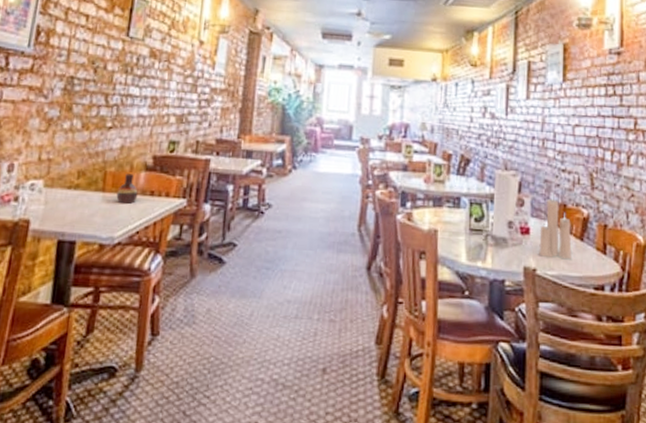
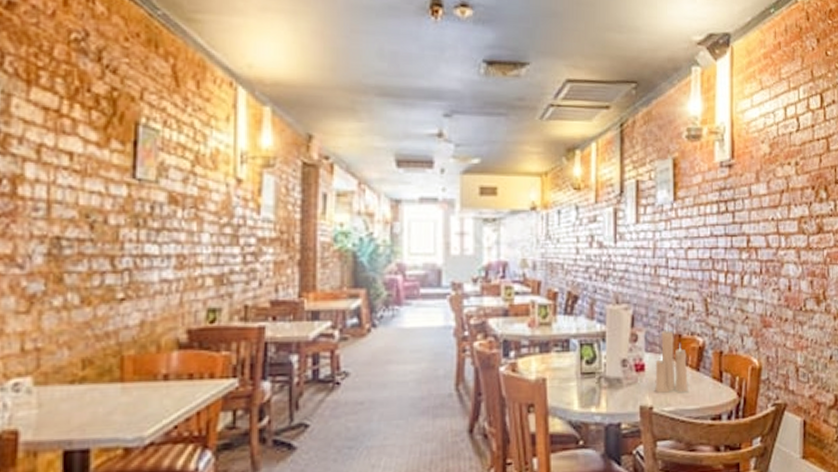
vase: present [116,174,138,204] -> none [141,355,171,393]

